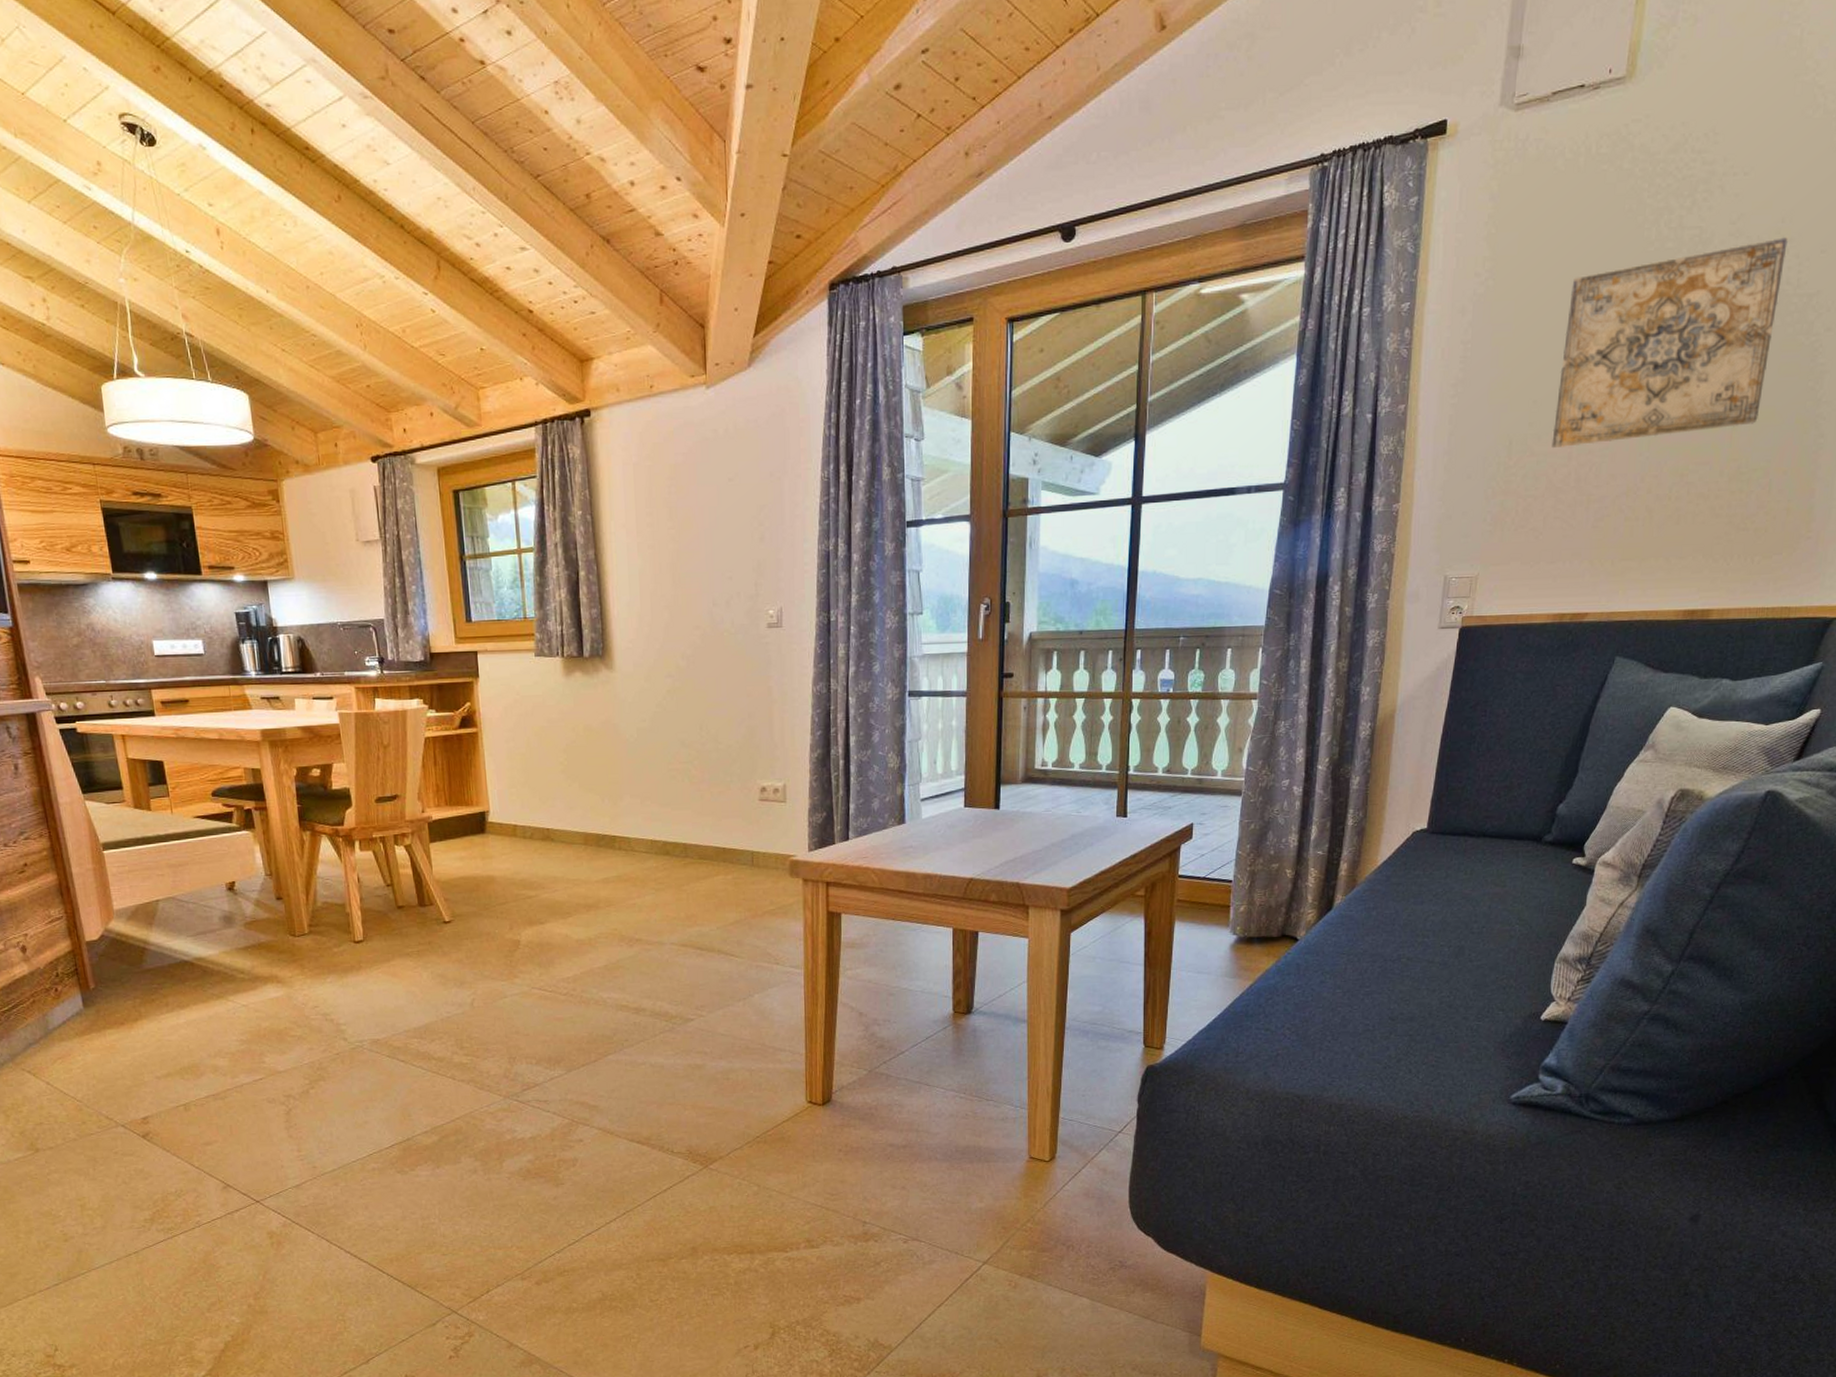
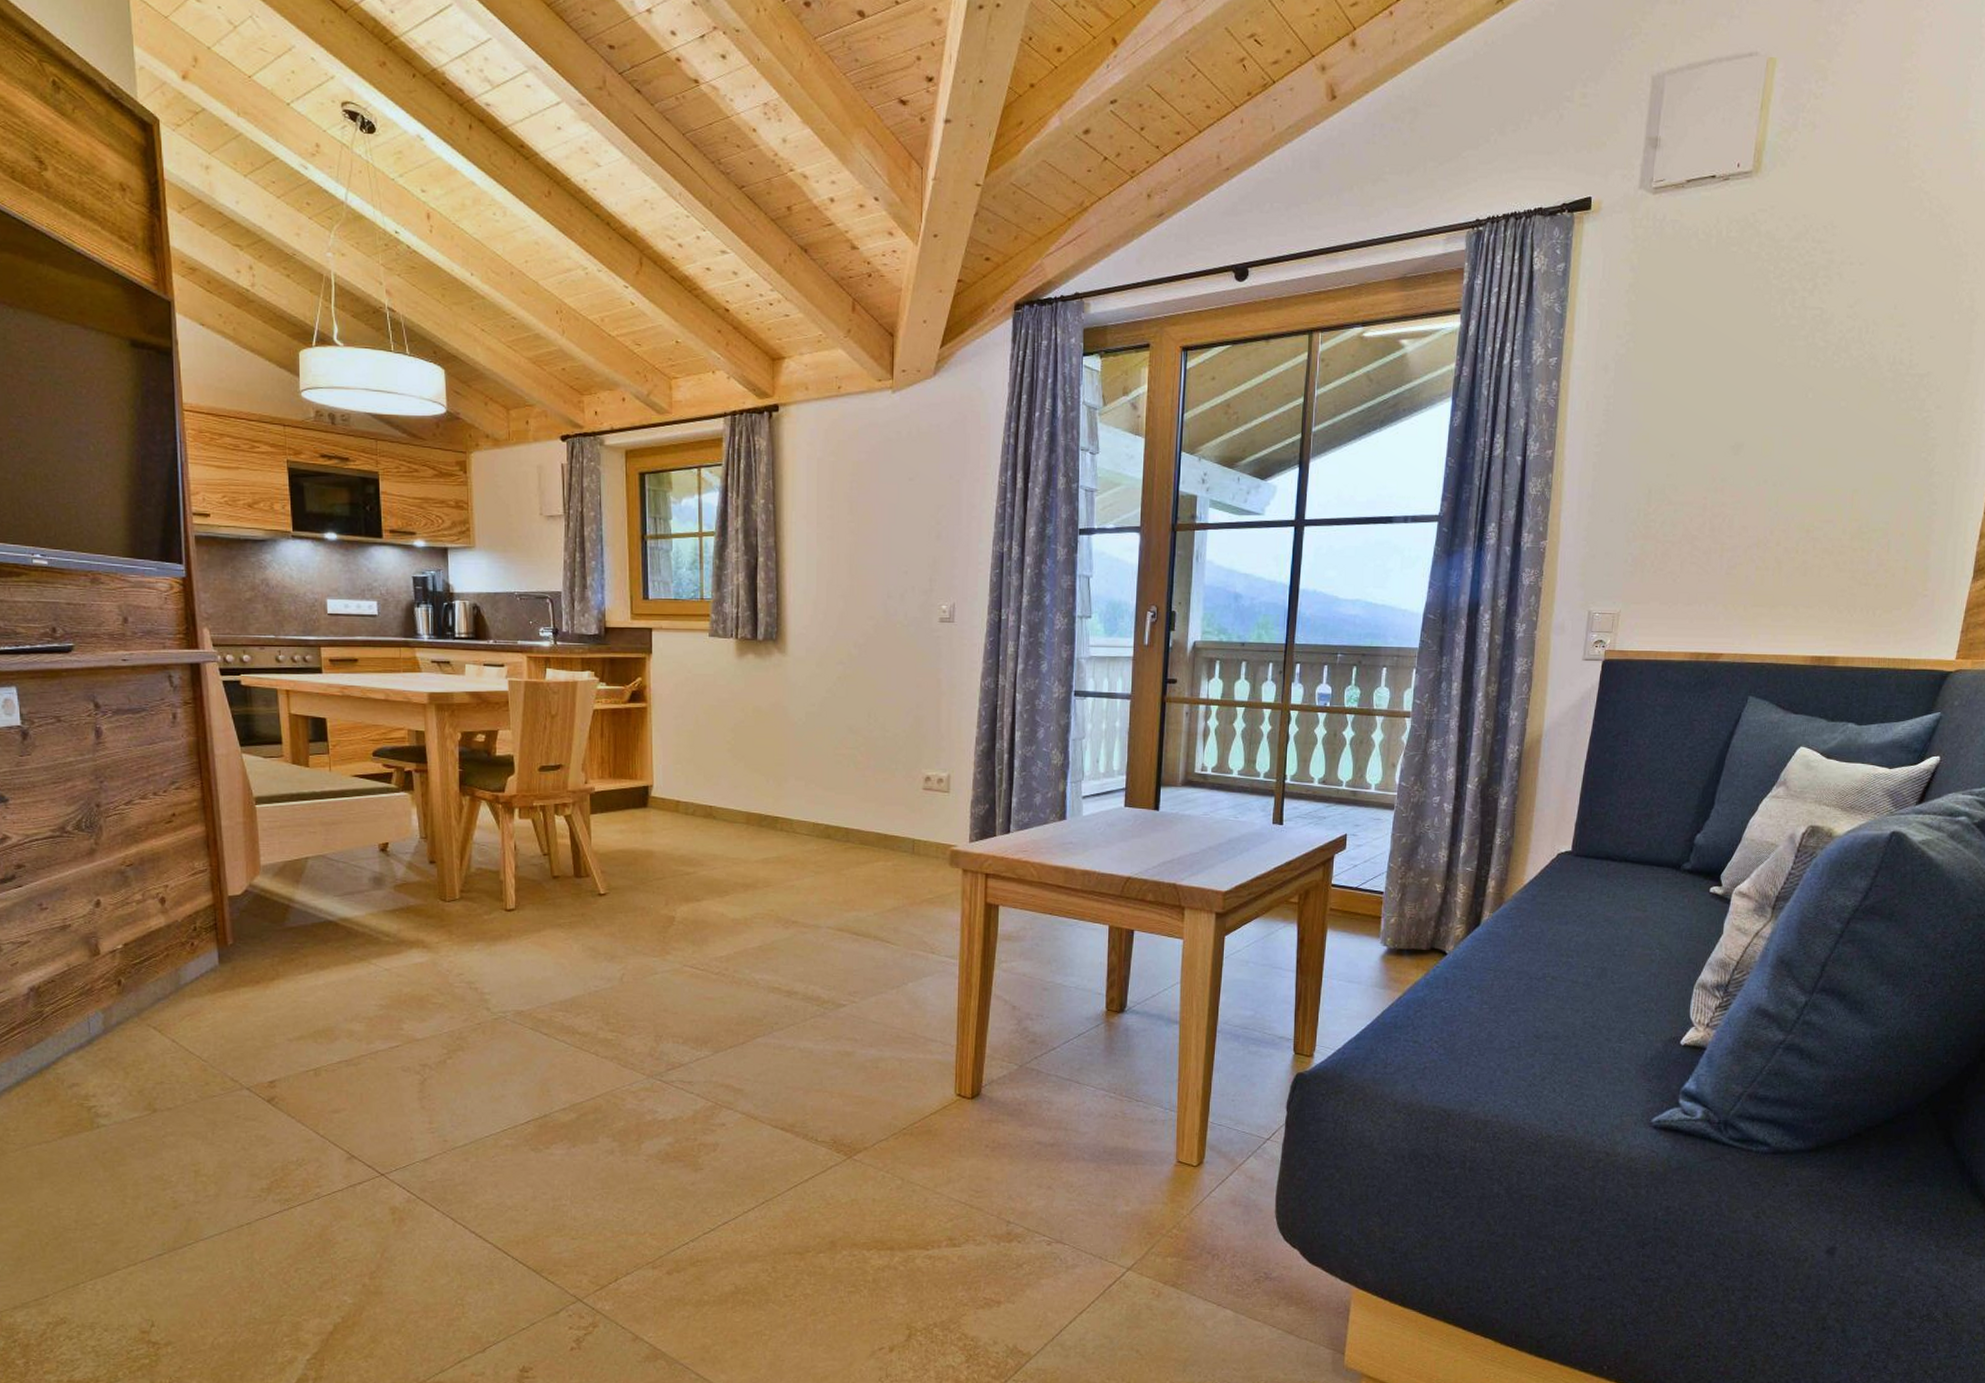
wall art: present [1551,236,1788,449] -> none [1688,321,1900,499]

